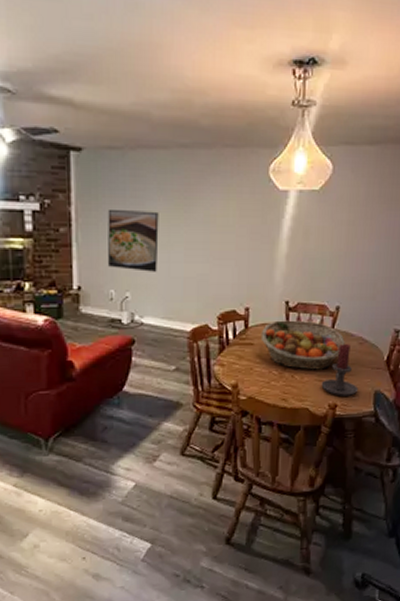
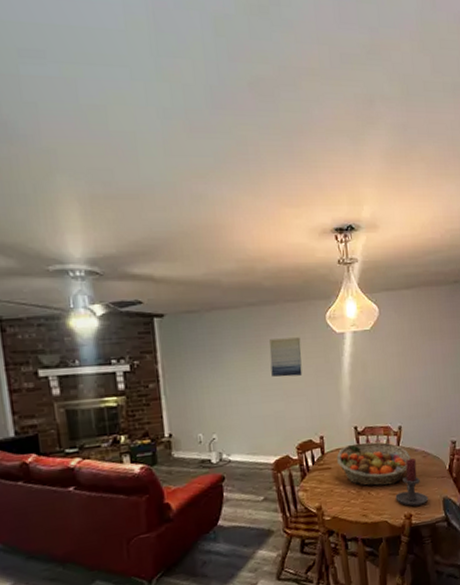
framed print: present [107,210,159,272] -> none [190,361,239,415]
wall art: none [198,190,236,236] -> present [269,337,303,377]

